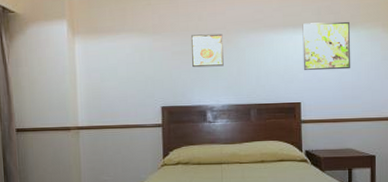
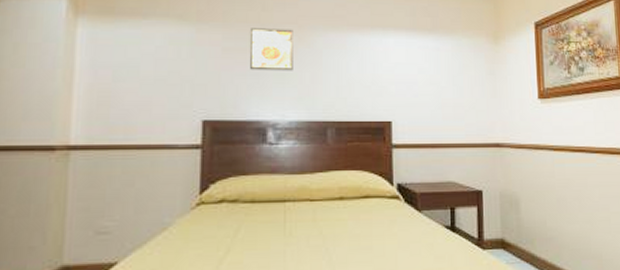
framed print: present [302,21,351,71] -> none [394,25,452,83]

